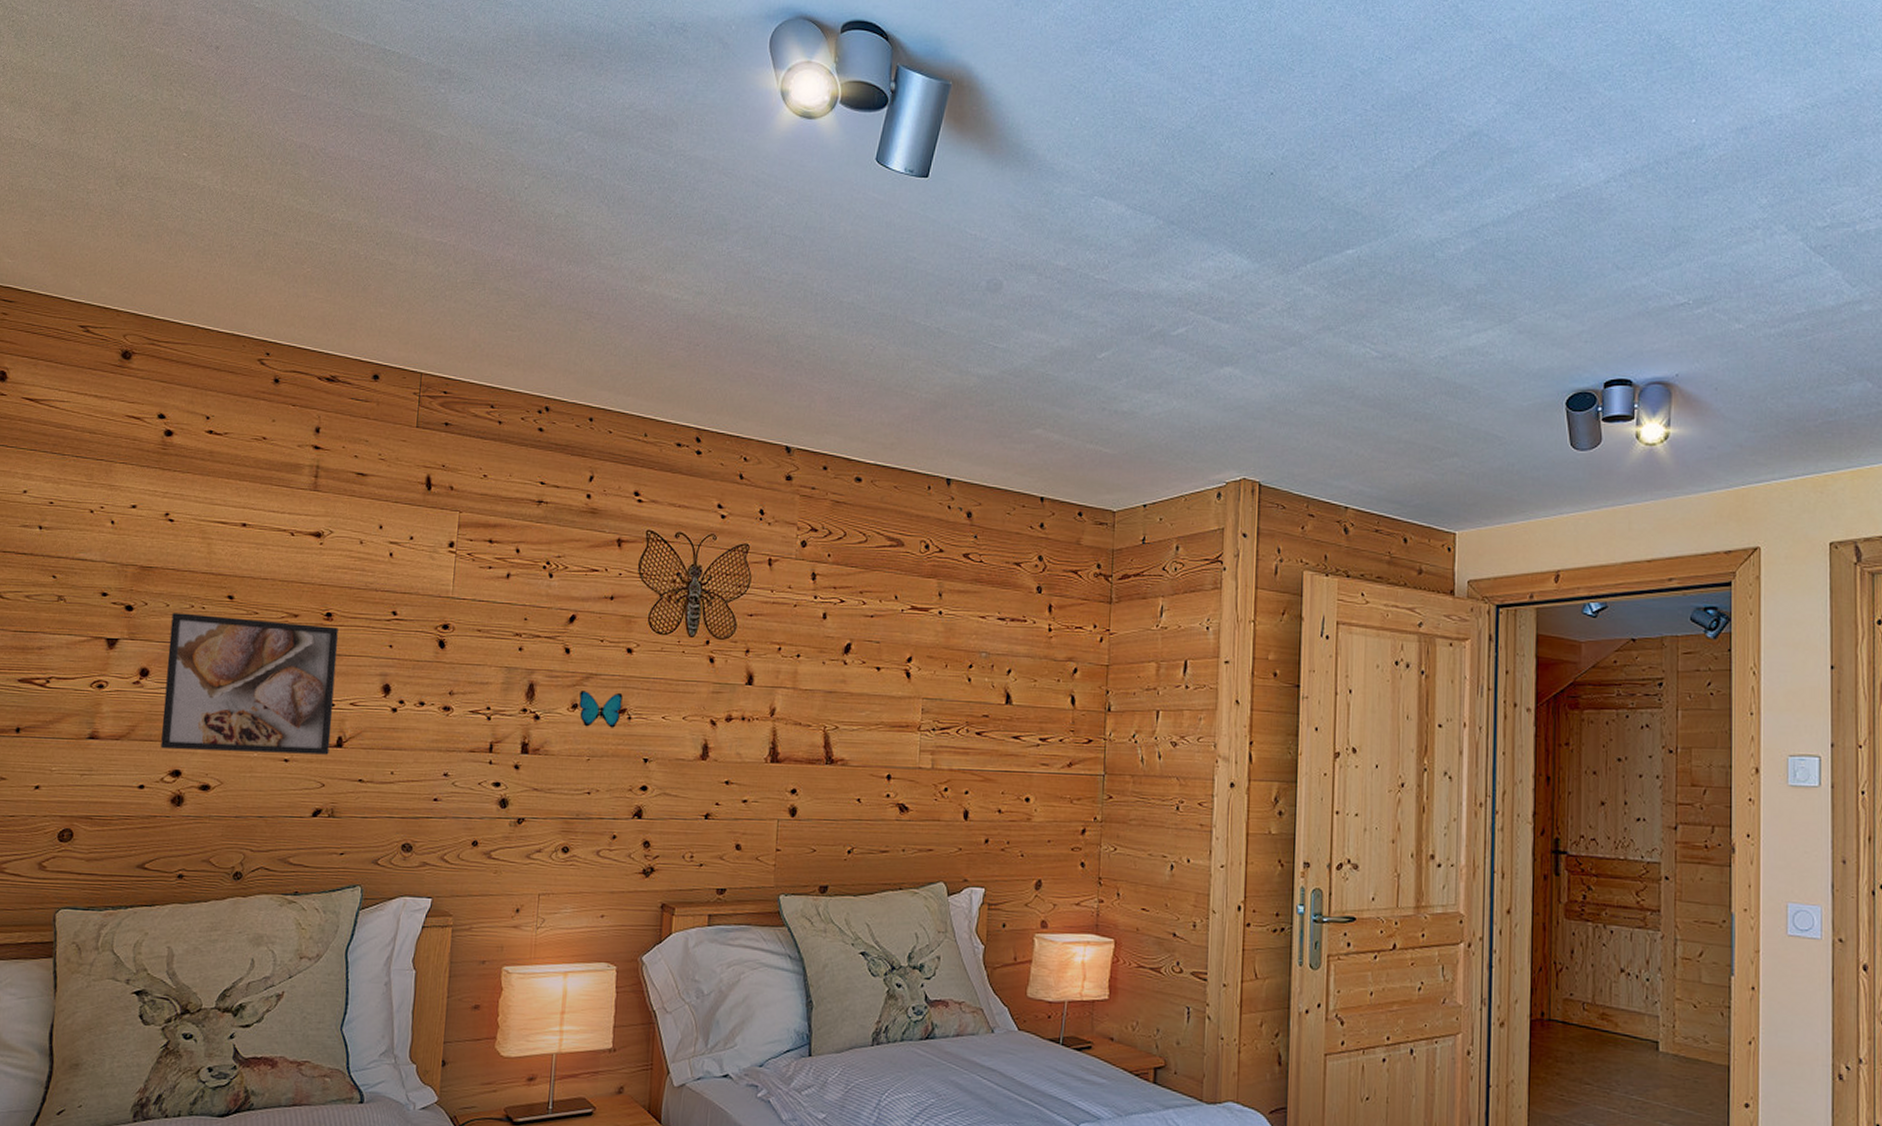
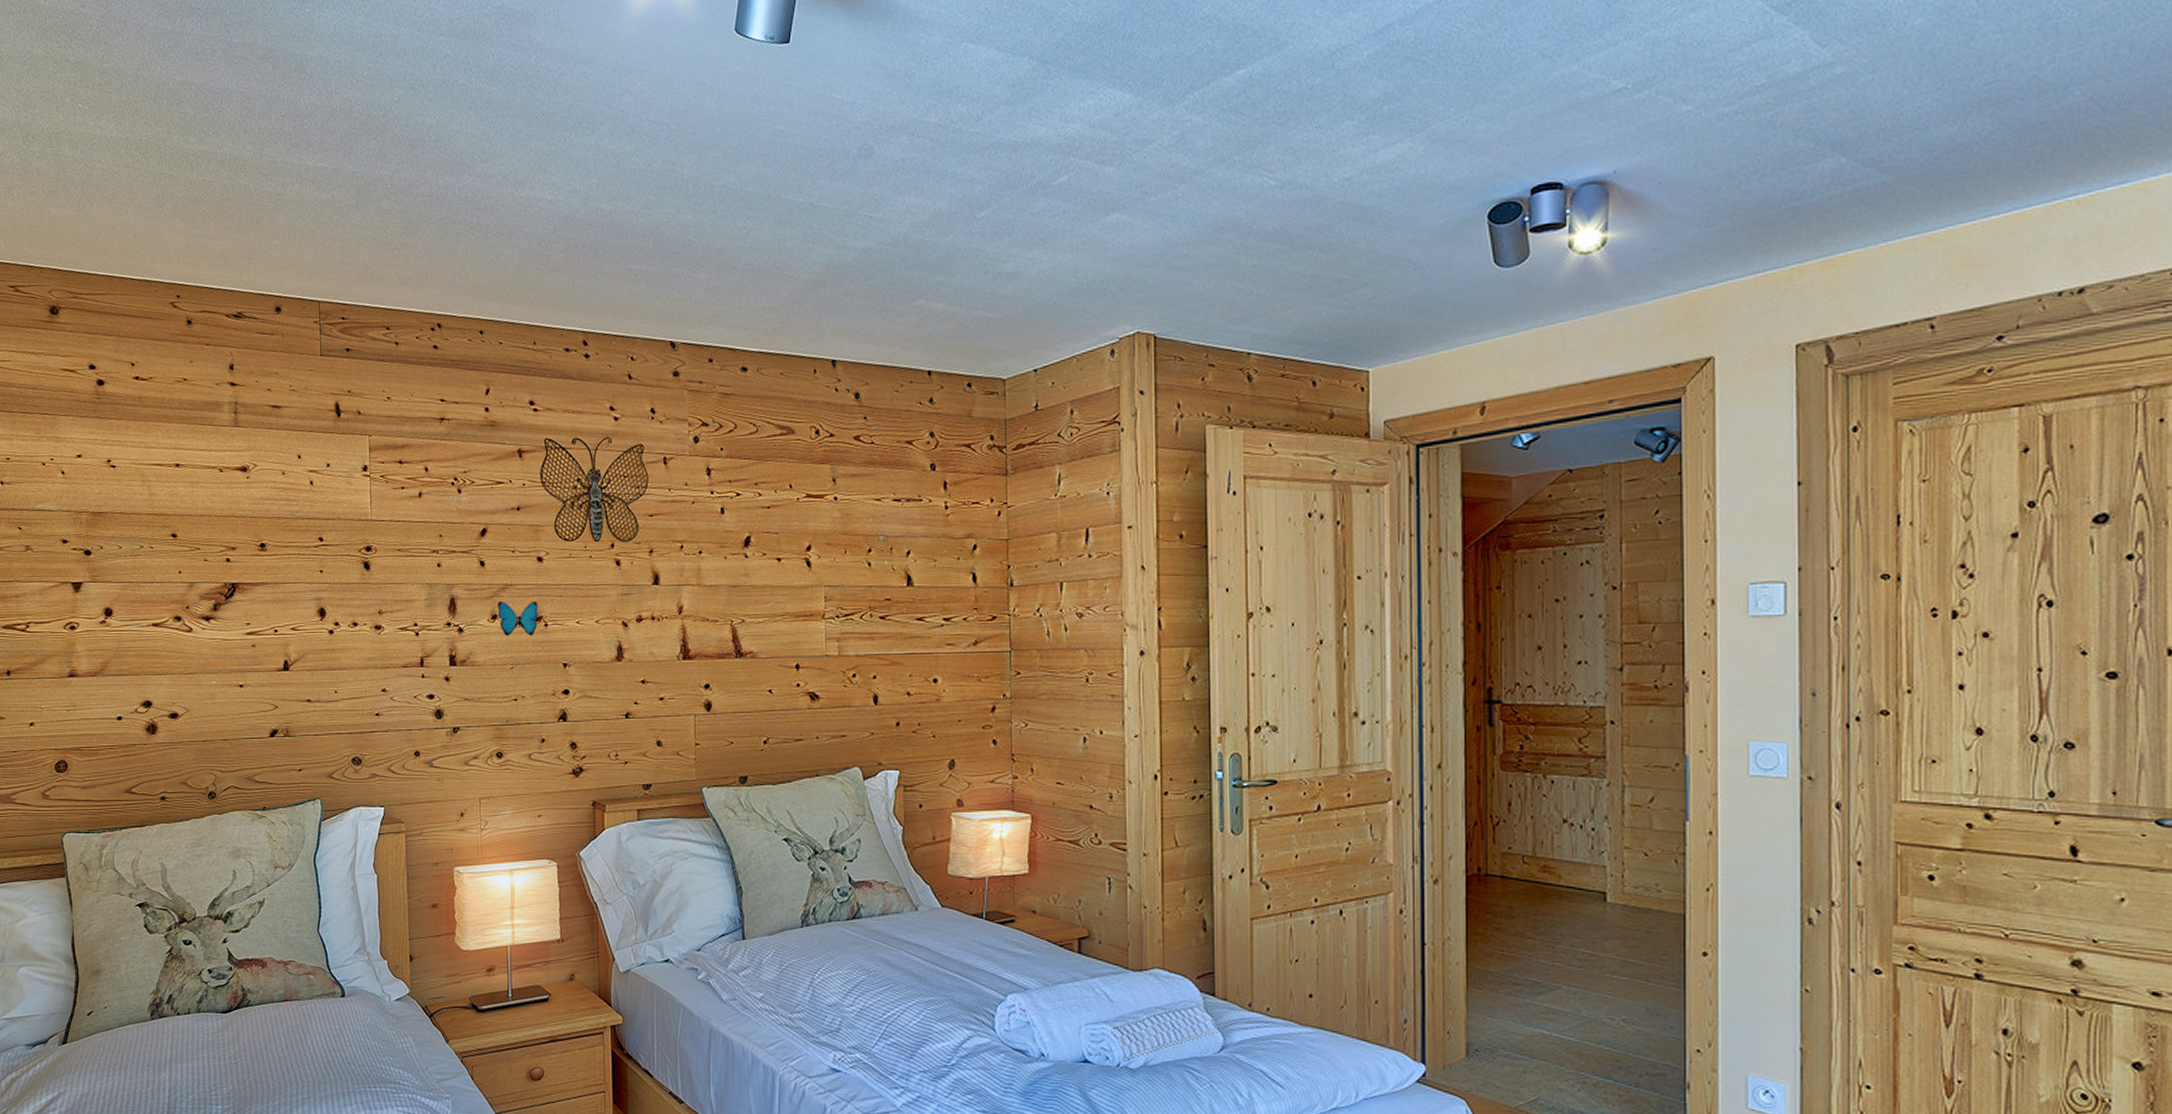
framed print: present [161,613,339,755] -> none [125,553,278,682]

